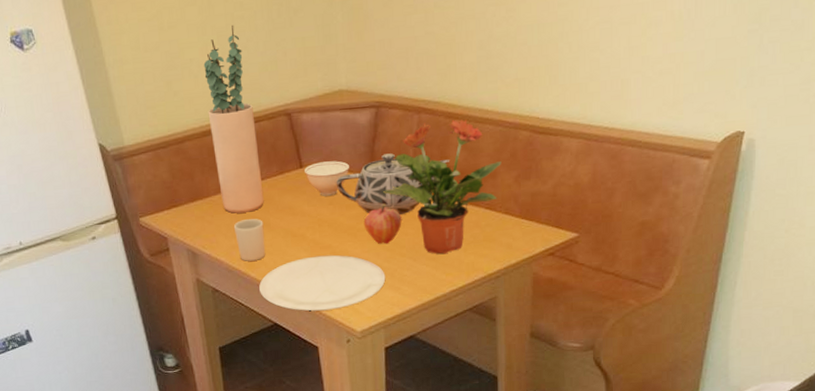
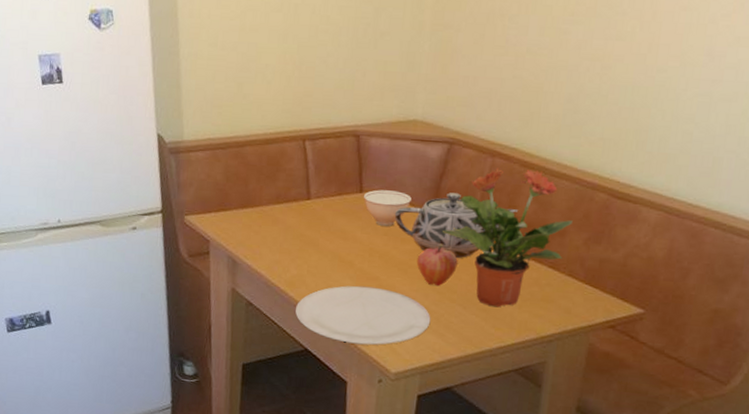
vase: present [203,24,264,214] -> none [272,37,322,229]
mug: present [233,219,266,261] -> none [280,235,312,280]

